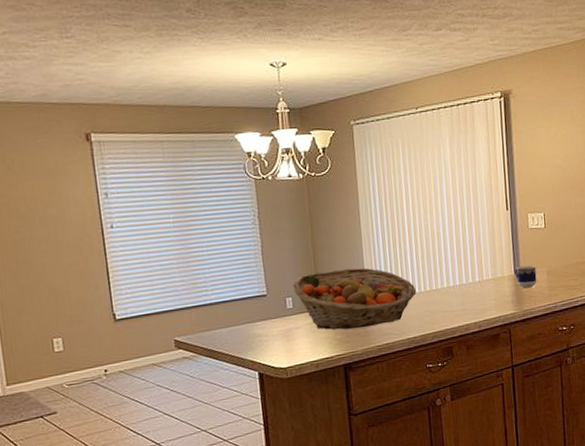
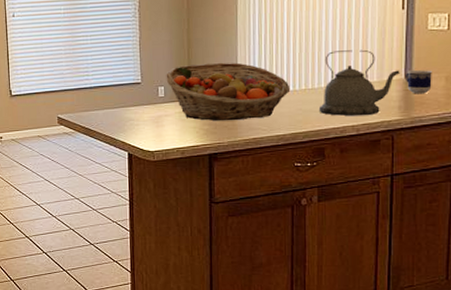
kettle: none [443,249,510,314] -> present [318,49,400,116]

